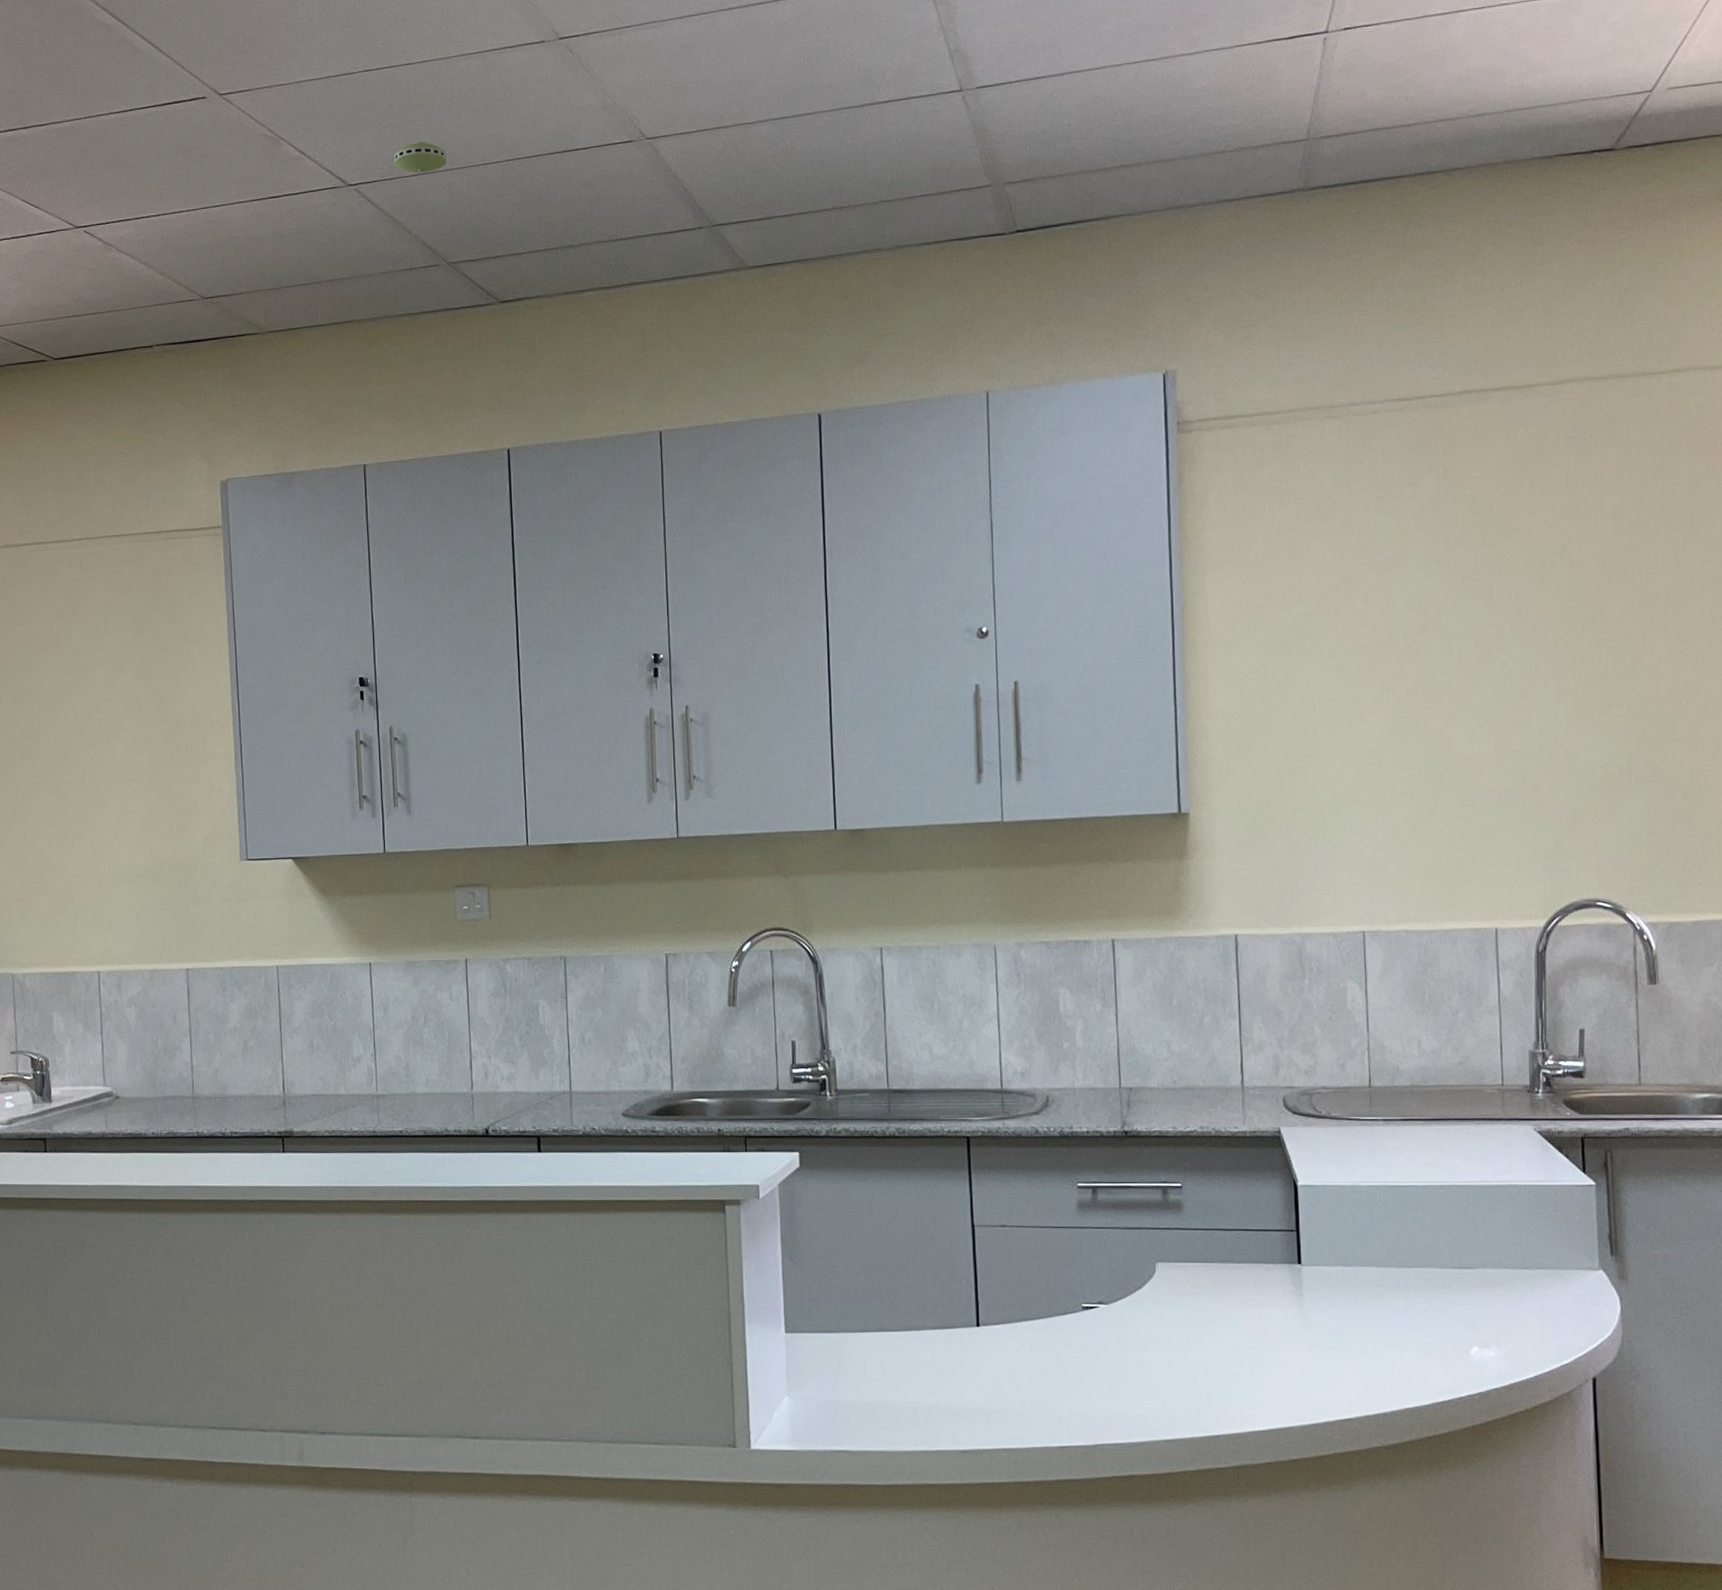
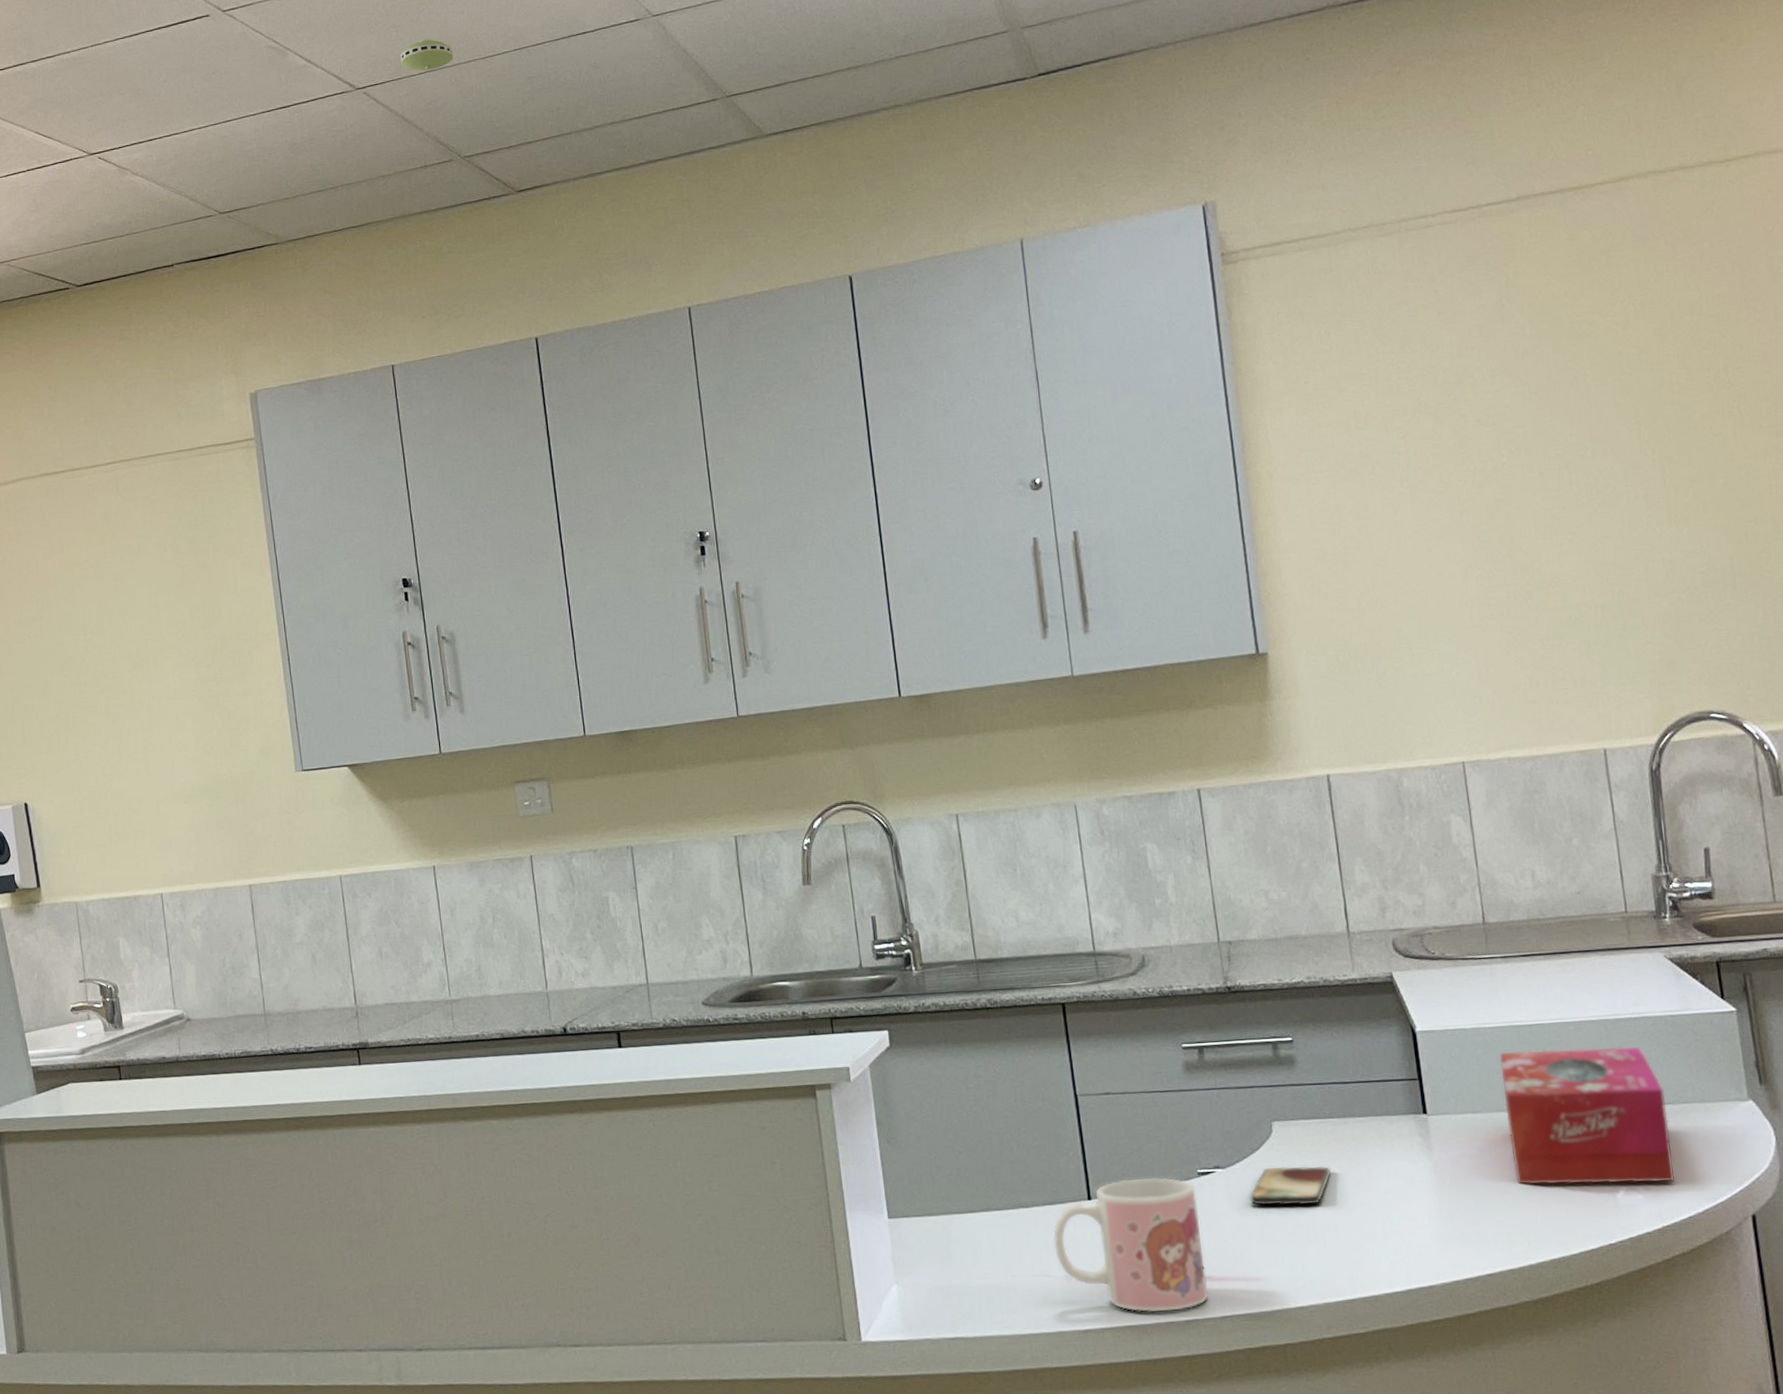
mug: none [940,1308,1083,1437] -> present [1053,1177,1208,1313]
smartphone: none [1129,1305,1208,1344] -> present [1249,1166,1332,1206]
tissue box: none [1374,1210,1525,1342] -> present [1500,1046,1674,1185]

